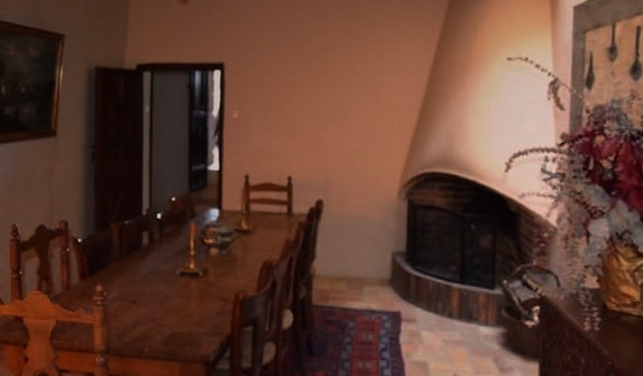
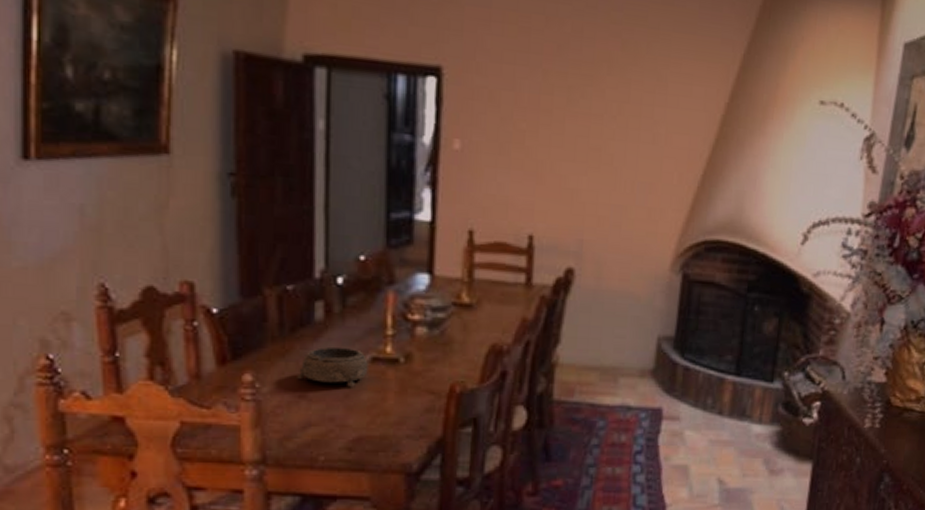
decorative bowl: none [130,264,178,295] -> present [297,346,368,387]

